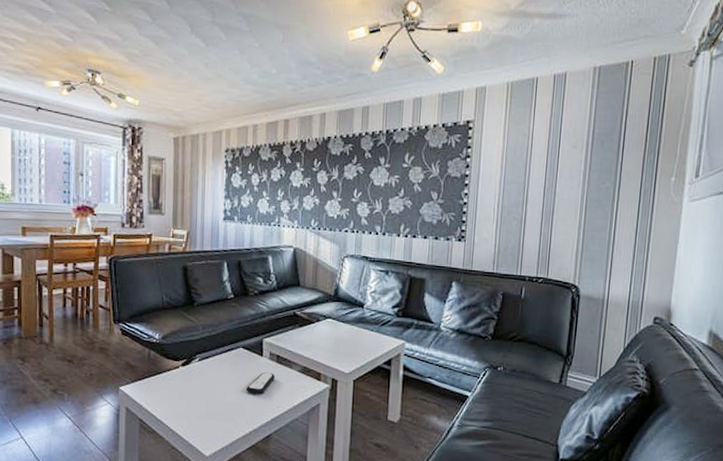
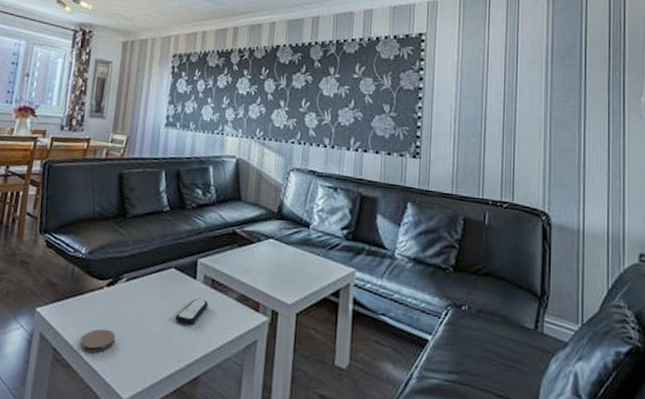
coaster: none [163,401,194,422] -> present [79,328,115,353]

